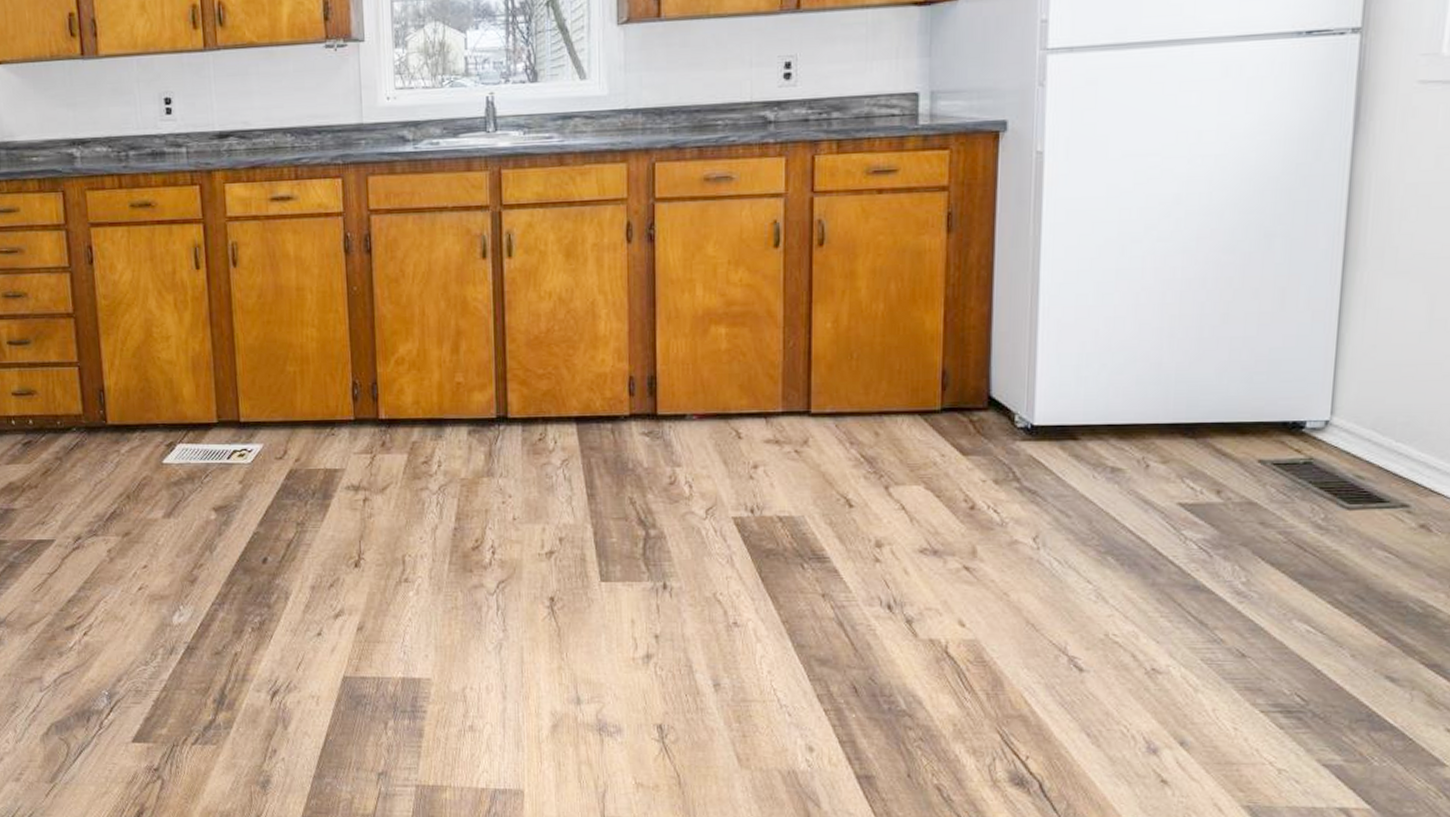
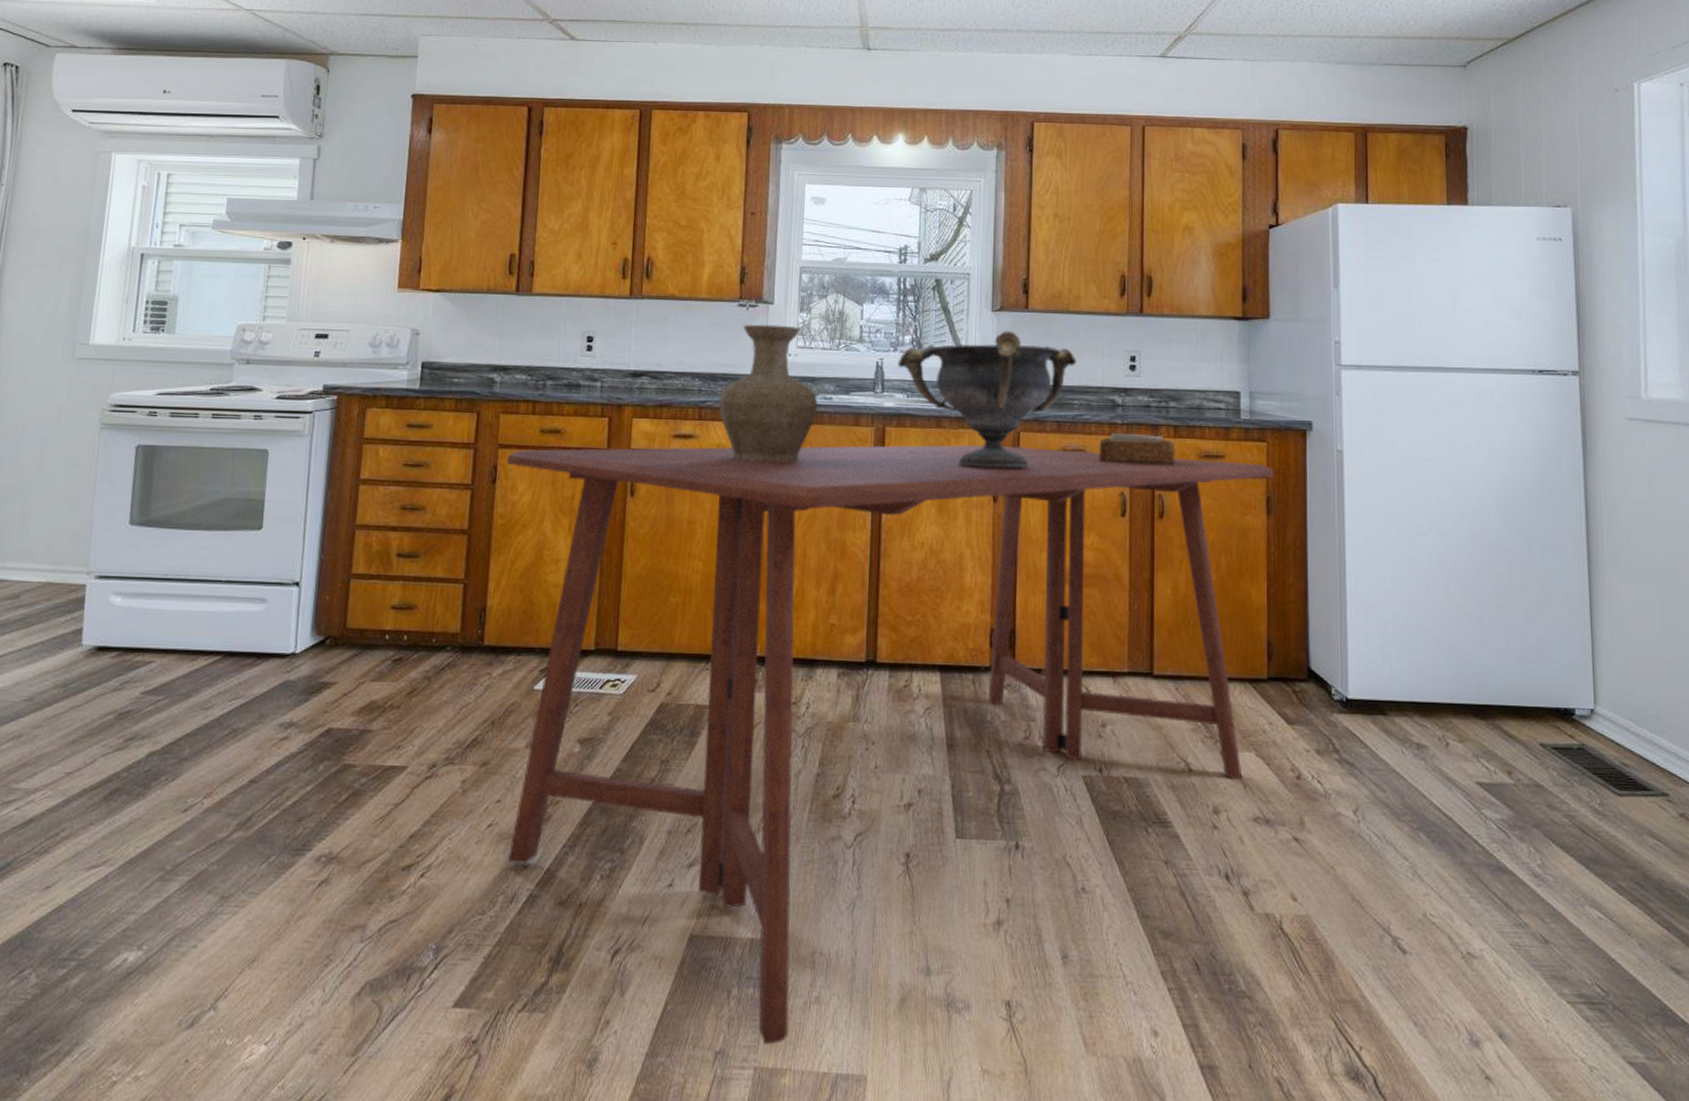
dining table: none [99,175,958,768] -> present [506,444,1275,1046]
vase: none [314,64,424,220] -> present [718,324,818,463]
decorative bowl: none [510,44,720,206] -> present [897,330,1077,468]
napkin holder: none [746,152,839,189] -> present [1098,432,1175,466]

